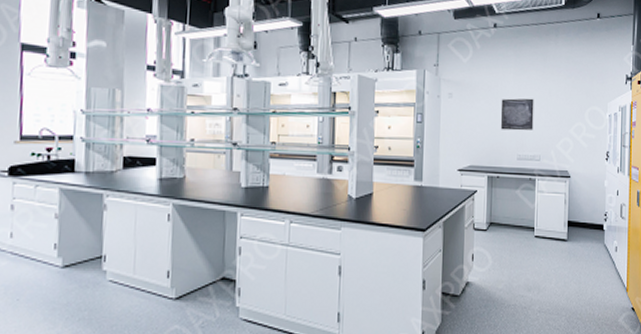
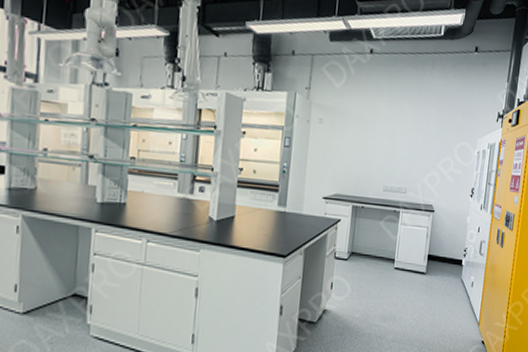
wall art: present [500,98,534,131] -> none [369,128,405,162]

